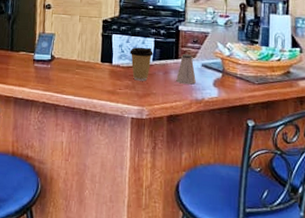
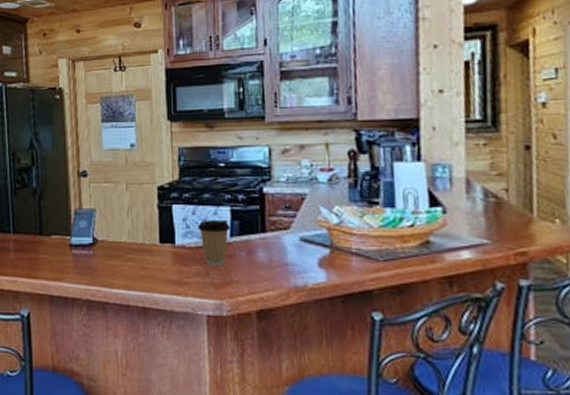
saltshaker: present [176,54,196,85] -> none [265,225,293,267]

